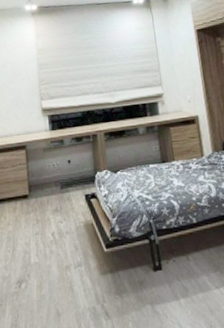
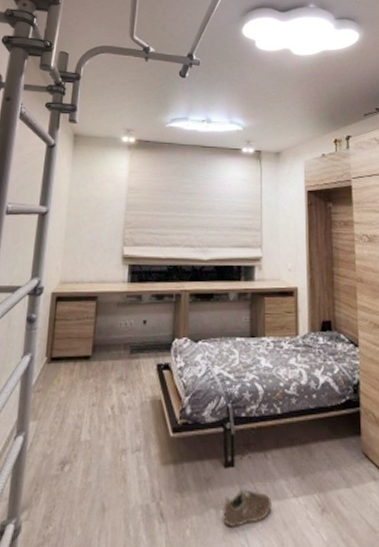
sneaker: none [157,286,198,317] -> present [223,489,272,527]

